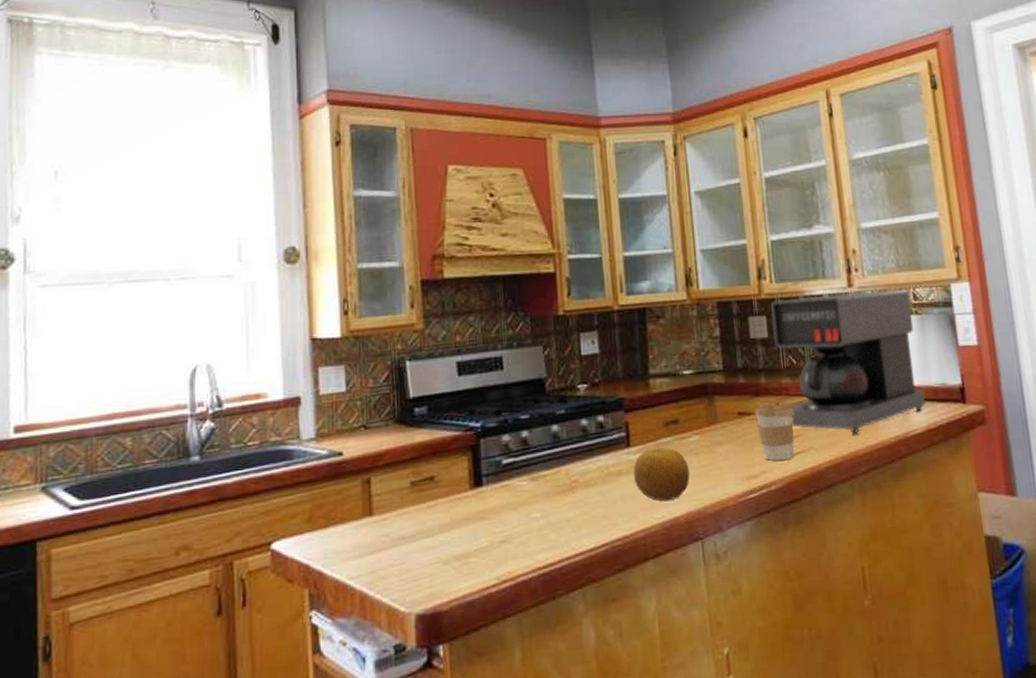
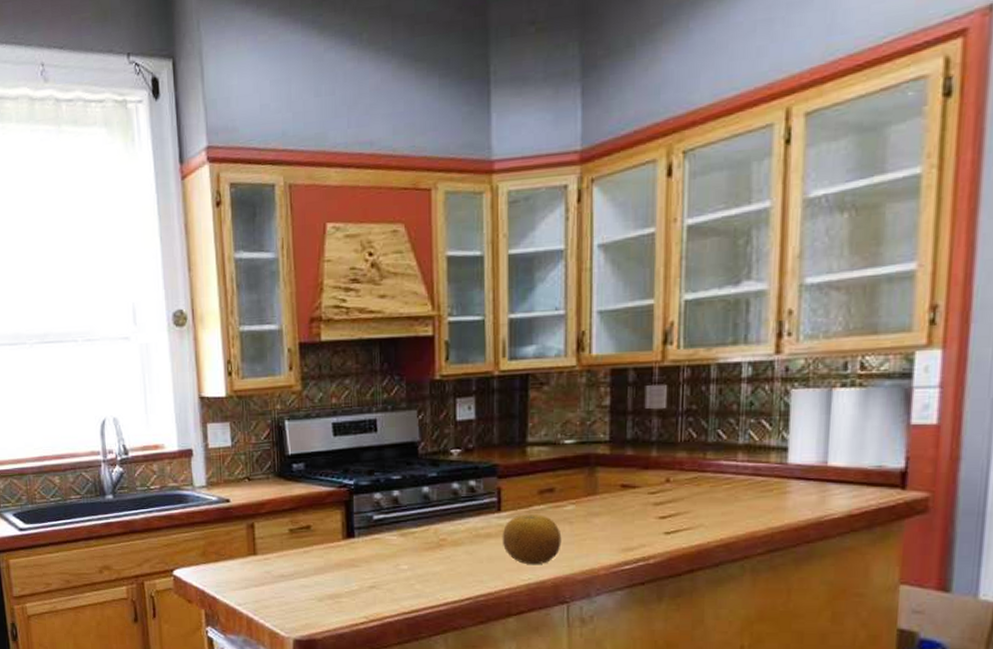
coffee cup: present [754,404,794,461] -> none [640,478,686,536]
coffee maker: present [771,289,926,434] -> none [672,357,856,514]

